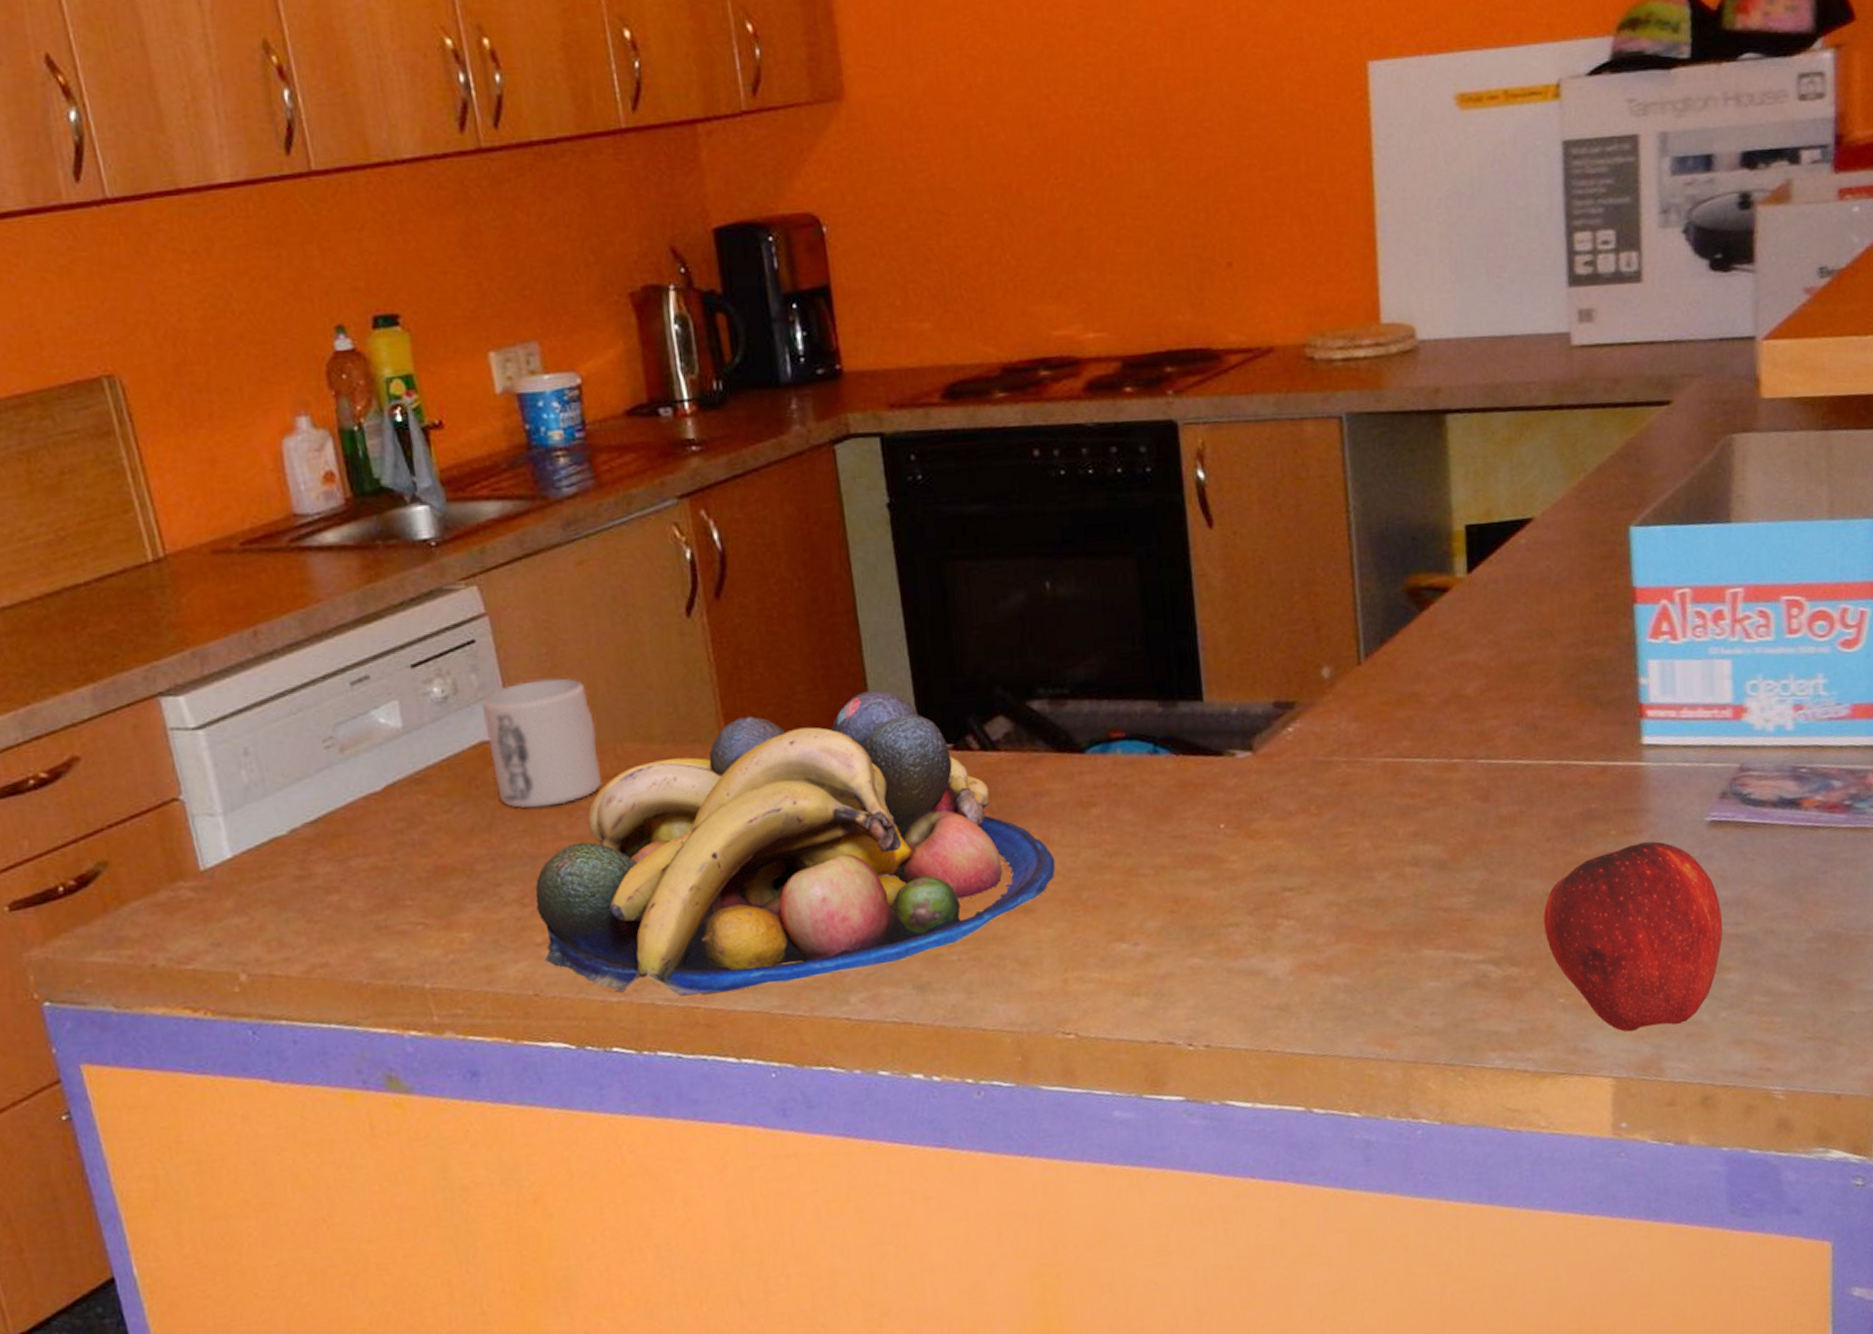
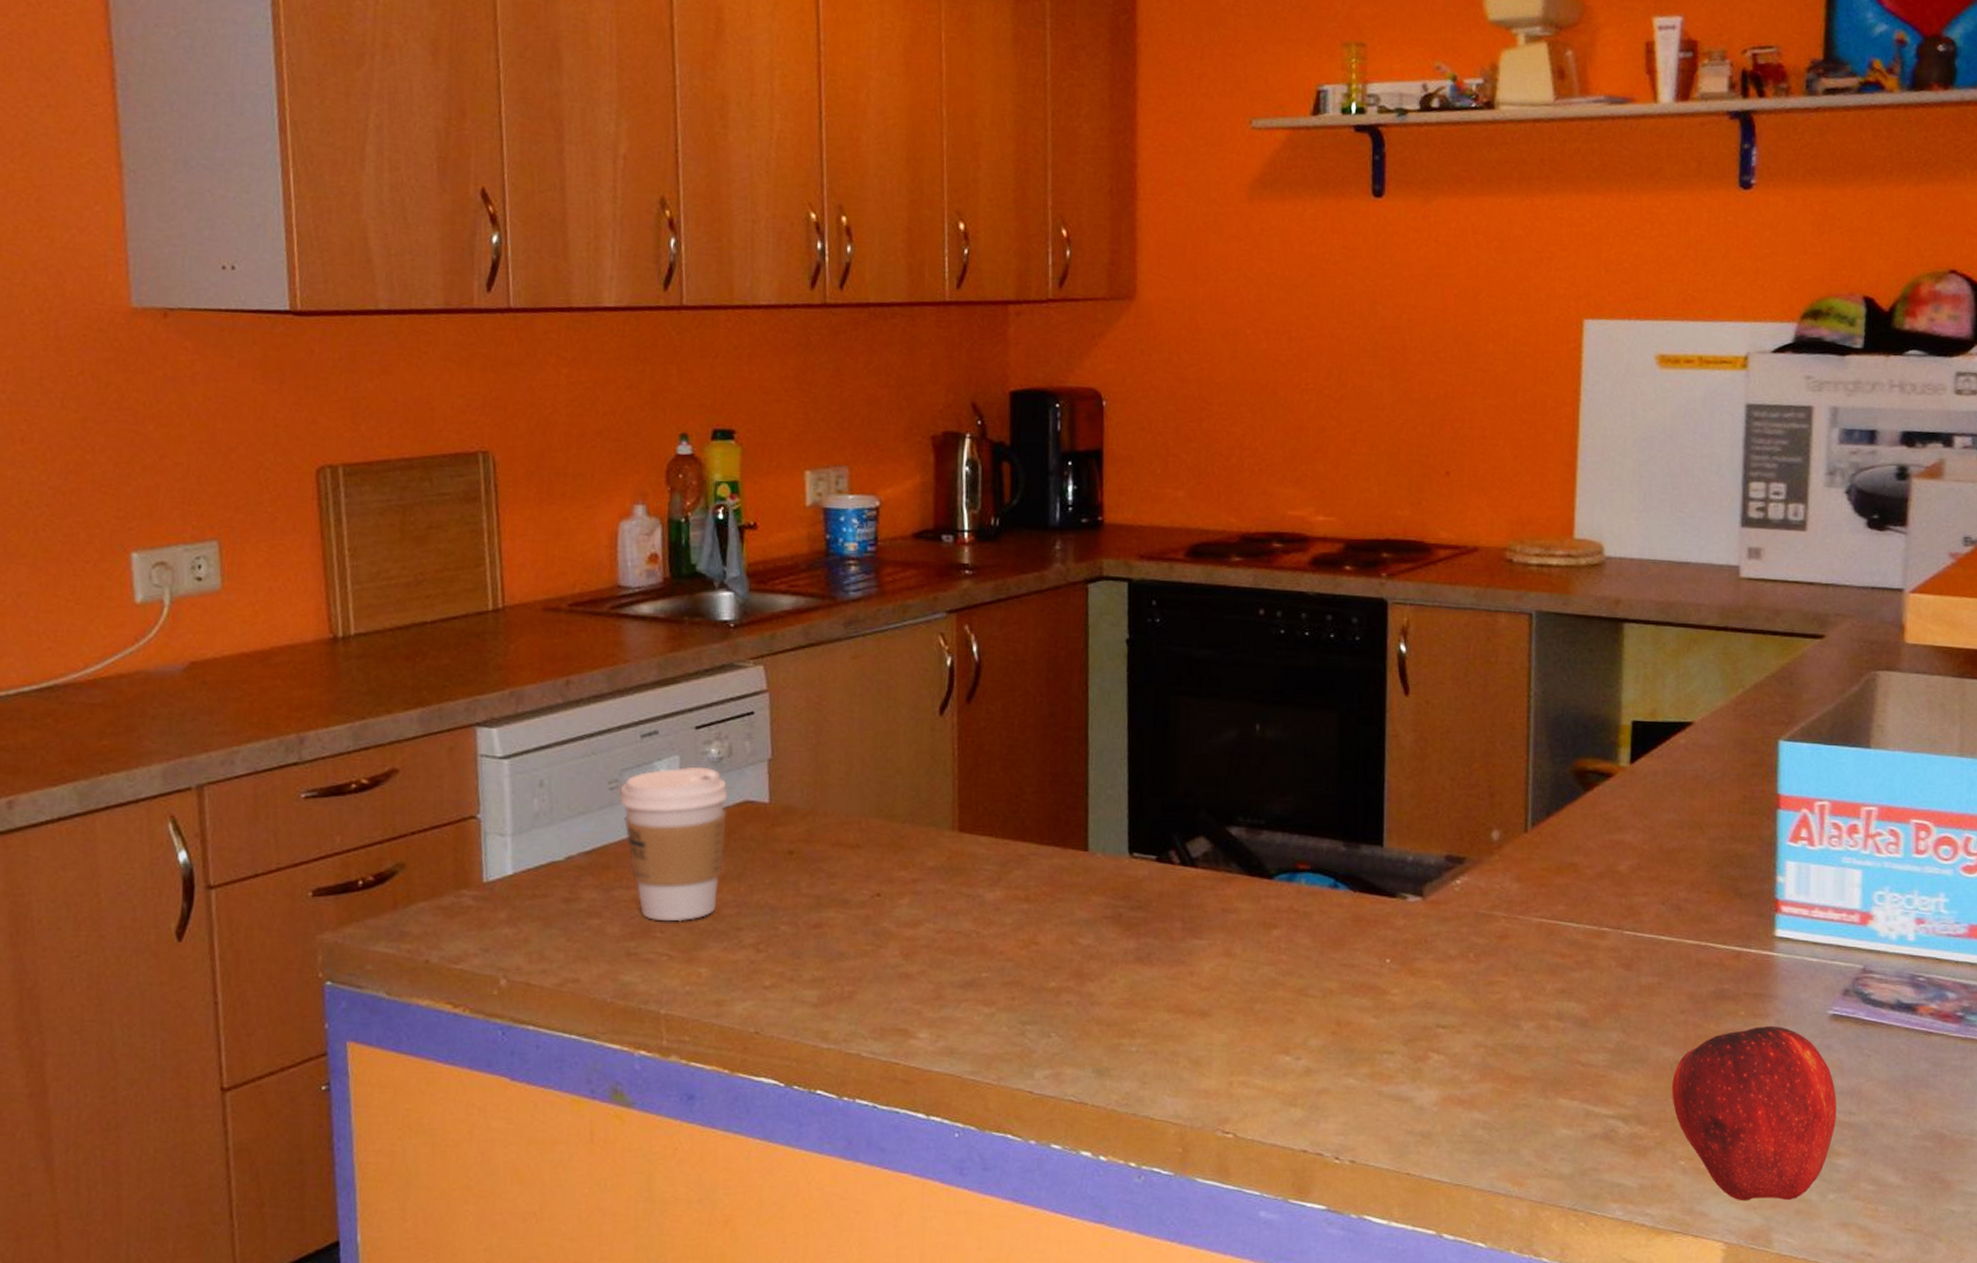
coffee cup: none [337,709,468,888] -> present [619,766,728,922]
mug: present [481,678,603,809] -> none [750,753,846,866]
fruit bowl: present [535,689,1056,996] -> none [769,799,1234,1053]

